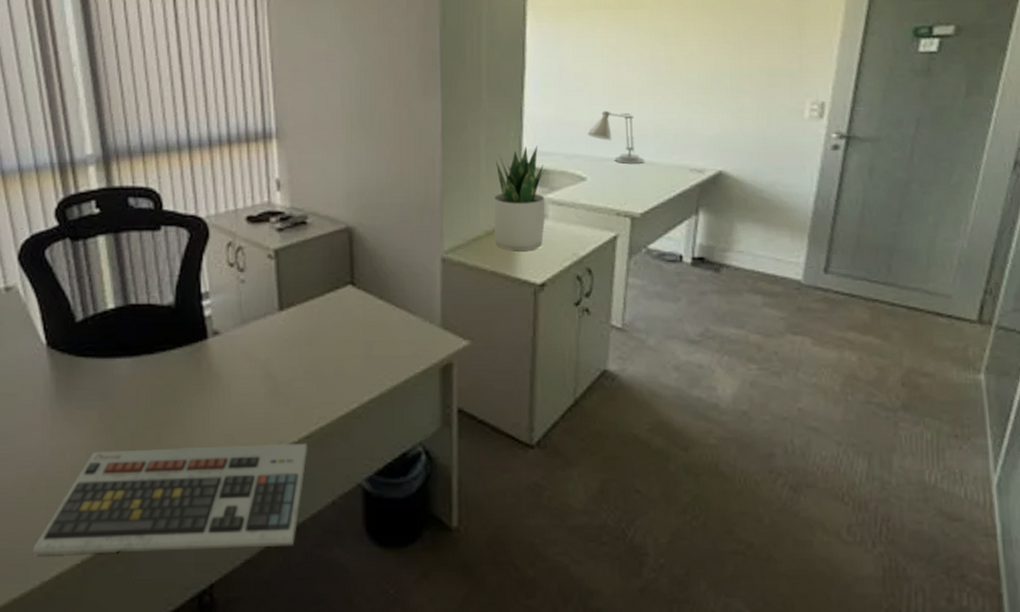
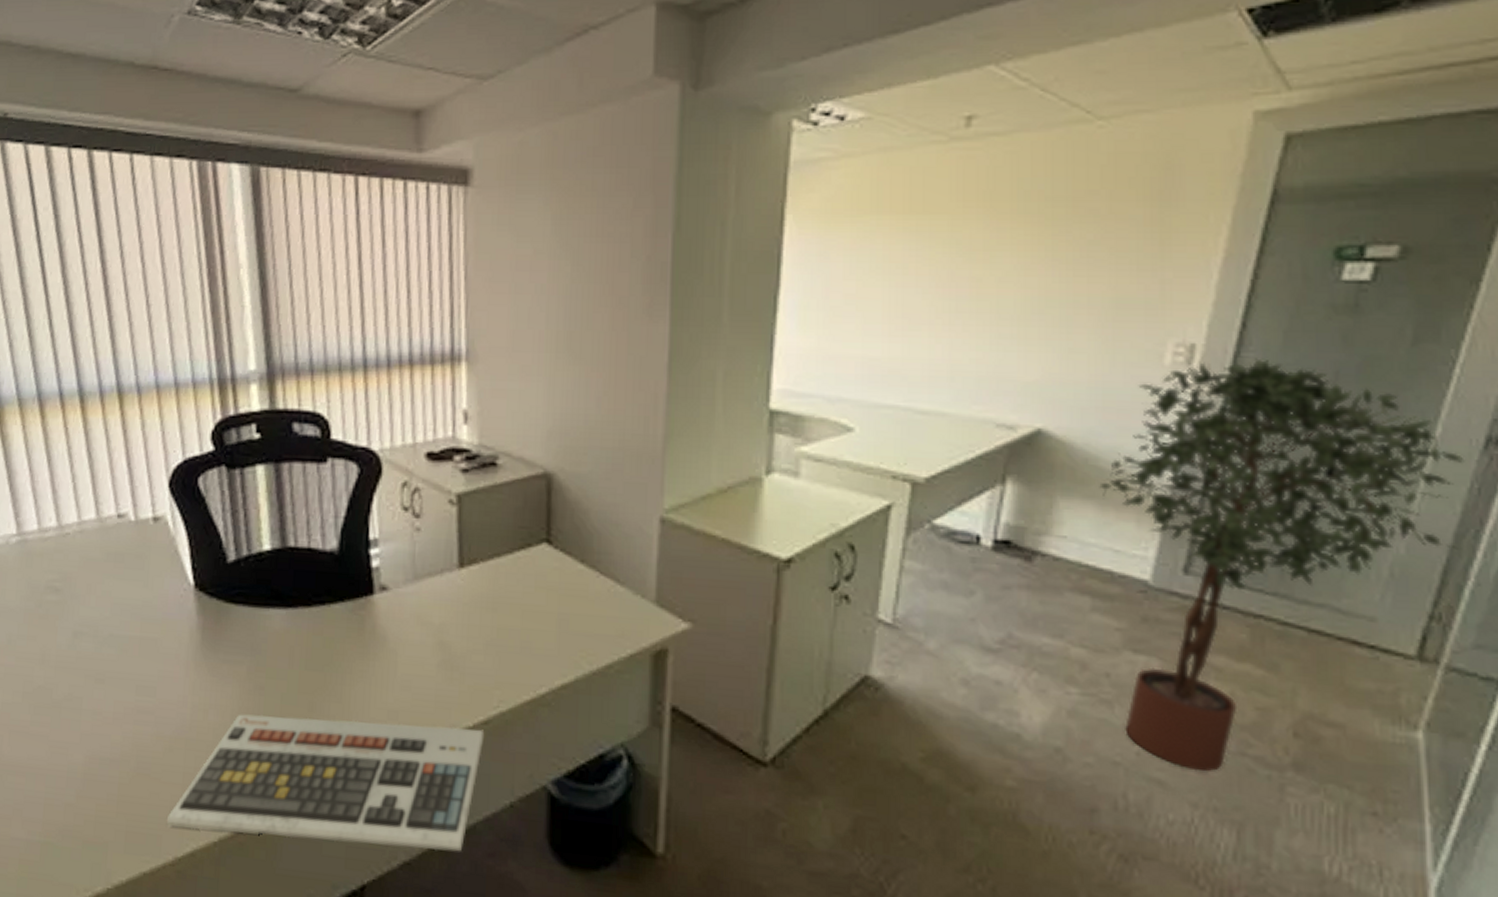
planter: present [493,145,546,251] -> none [728,384,800,517]
desk lamp: present [587,110,645,165] -> none [858,343,934,415]
potted tree: none [764,111,1002,418] -> present [1099,358,1465,773]

